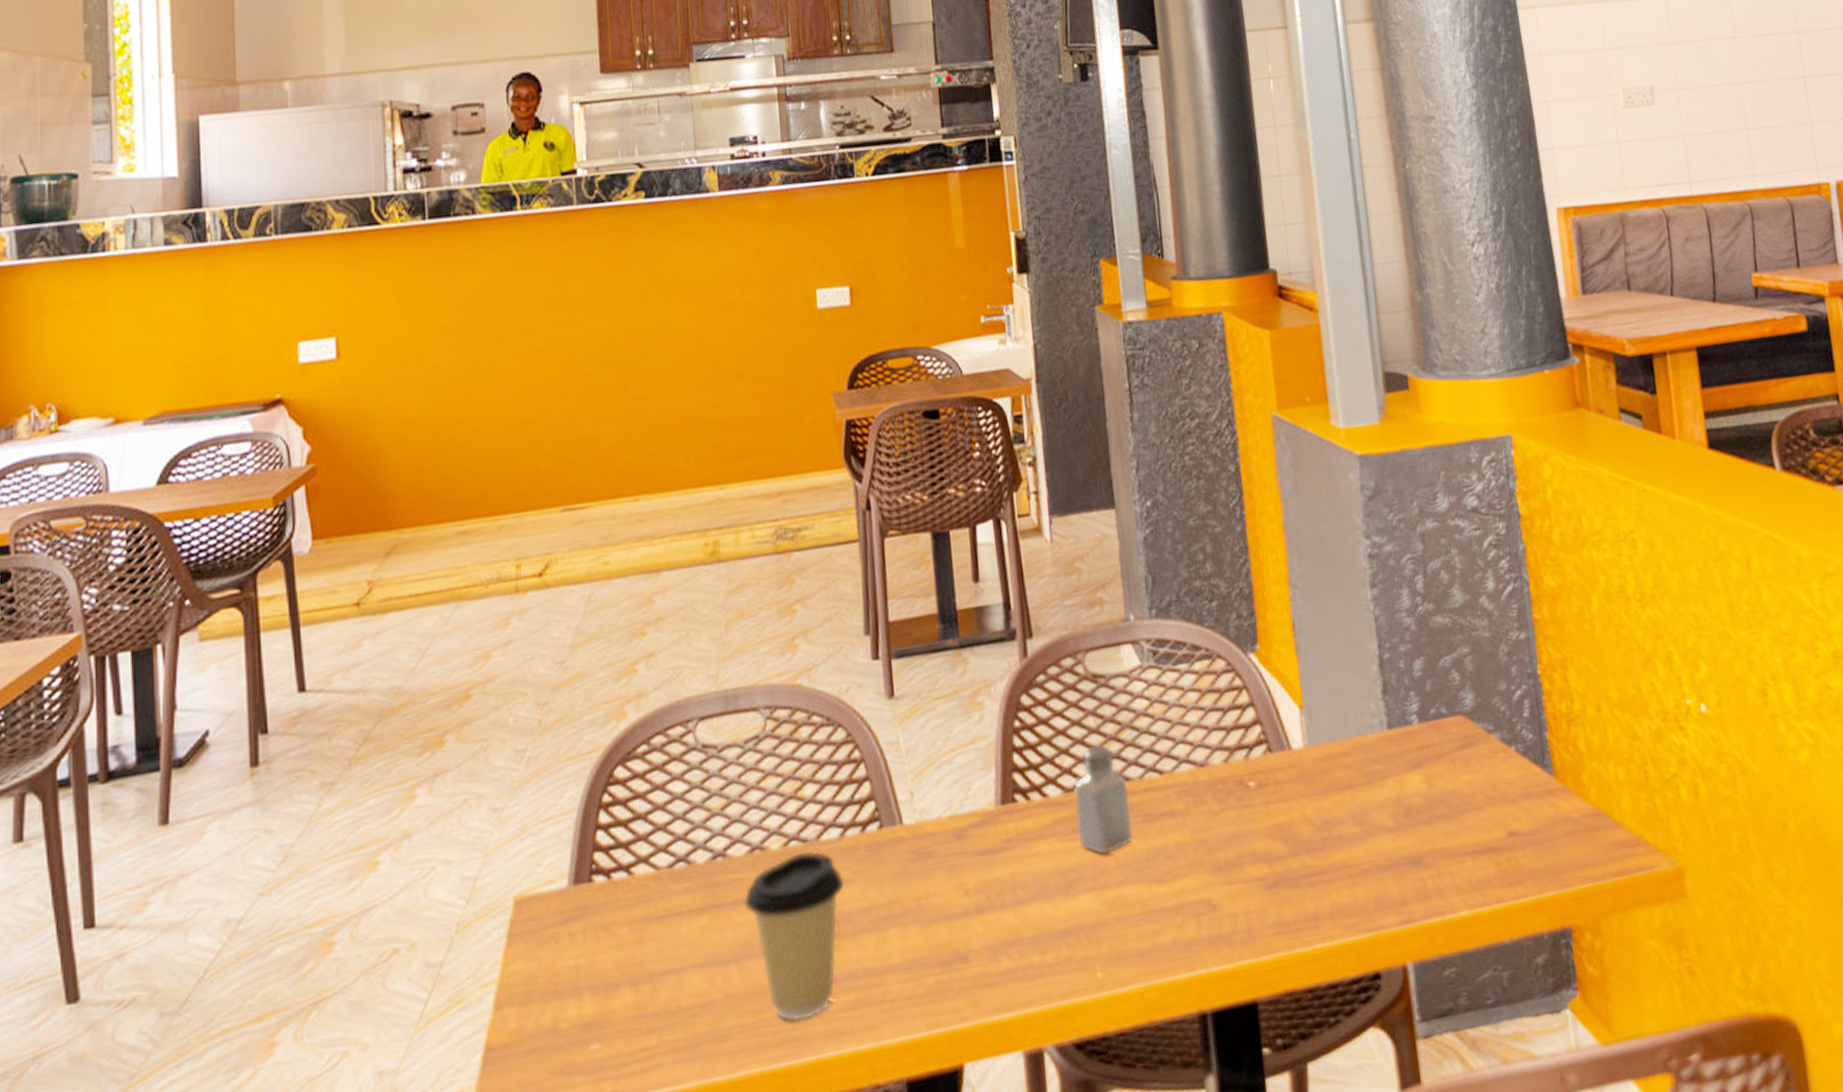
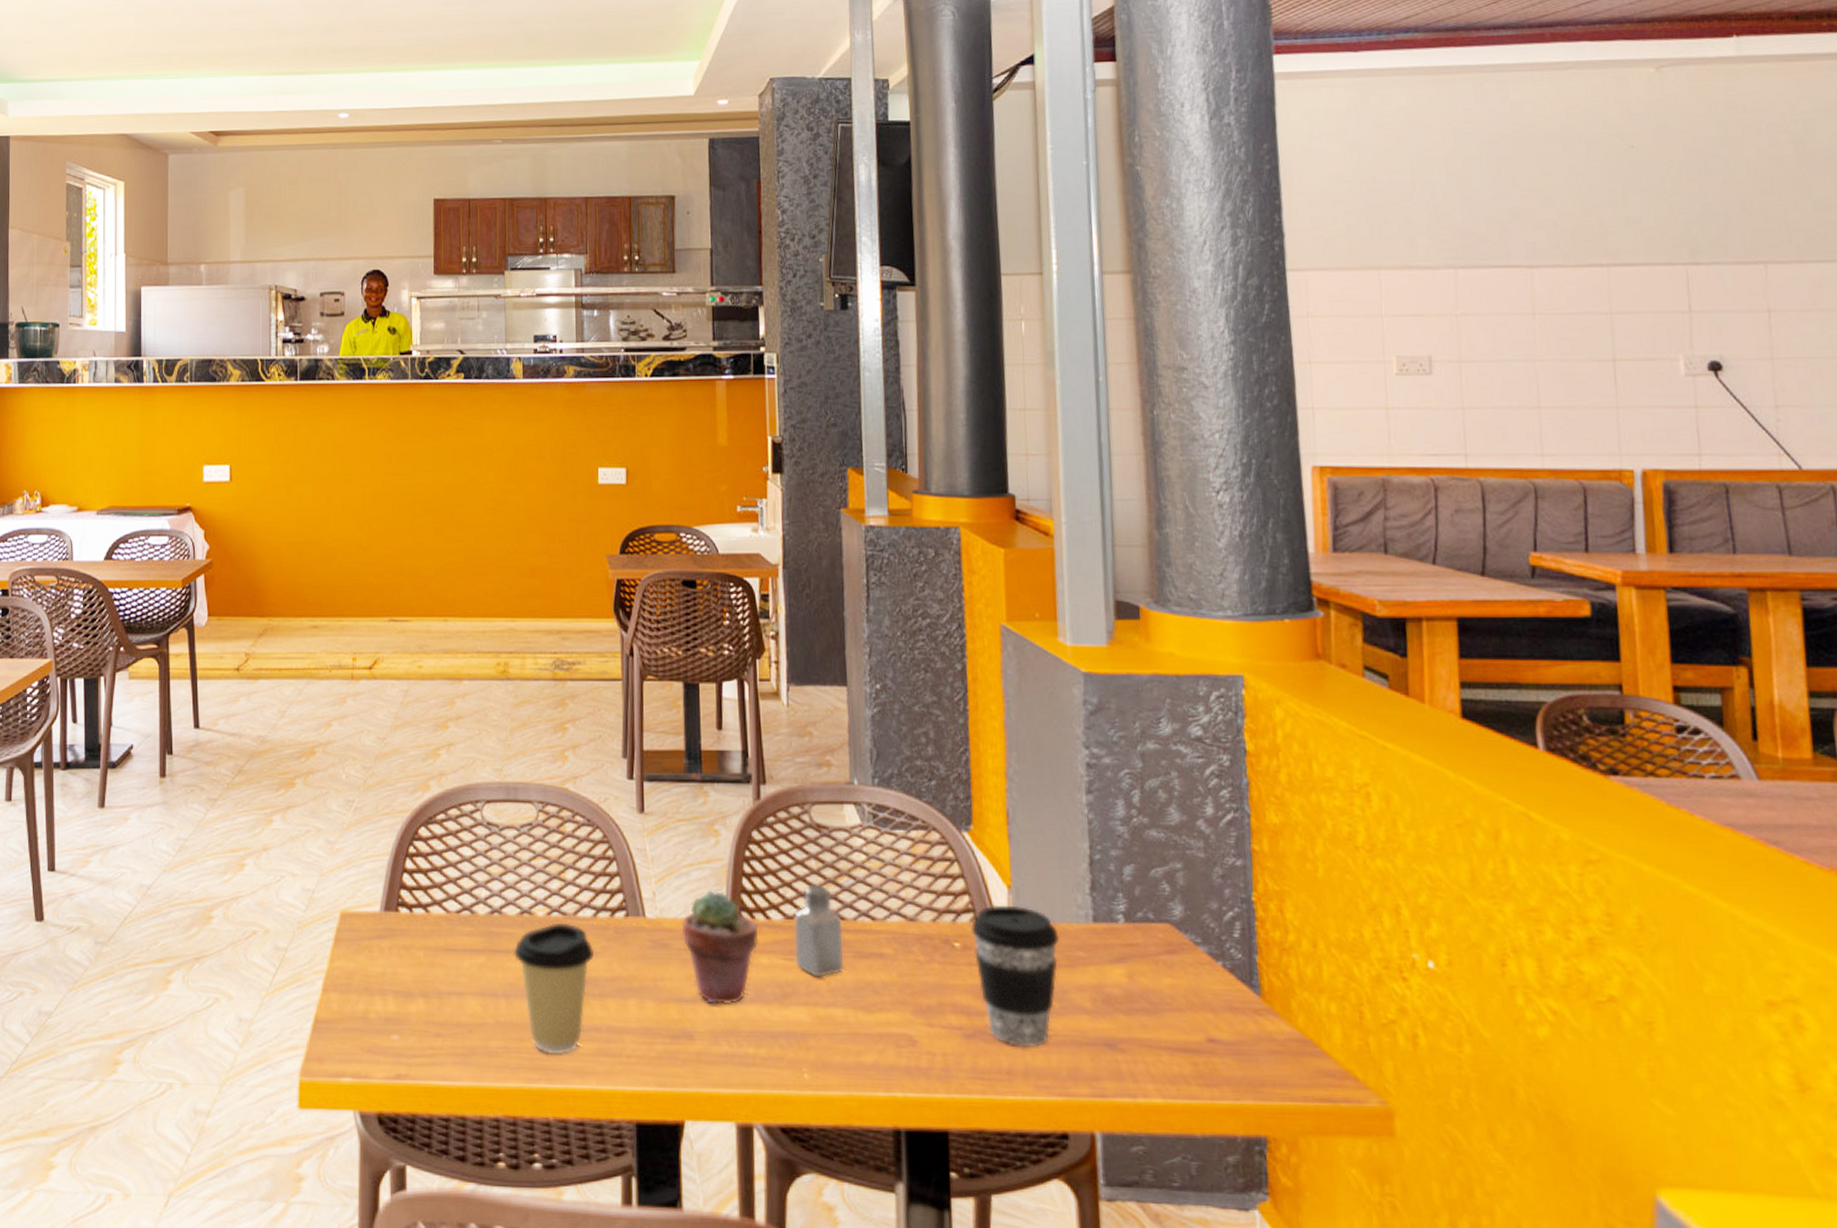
potted succulent: none [945,774,1037,915] -> present [681,890,759,1005]
coffee cup: none [1264,725,1357,887] -> present [970,904,1060,1048]

